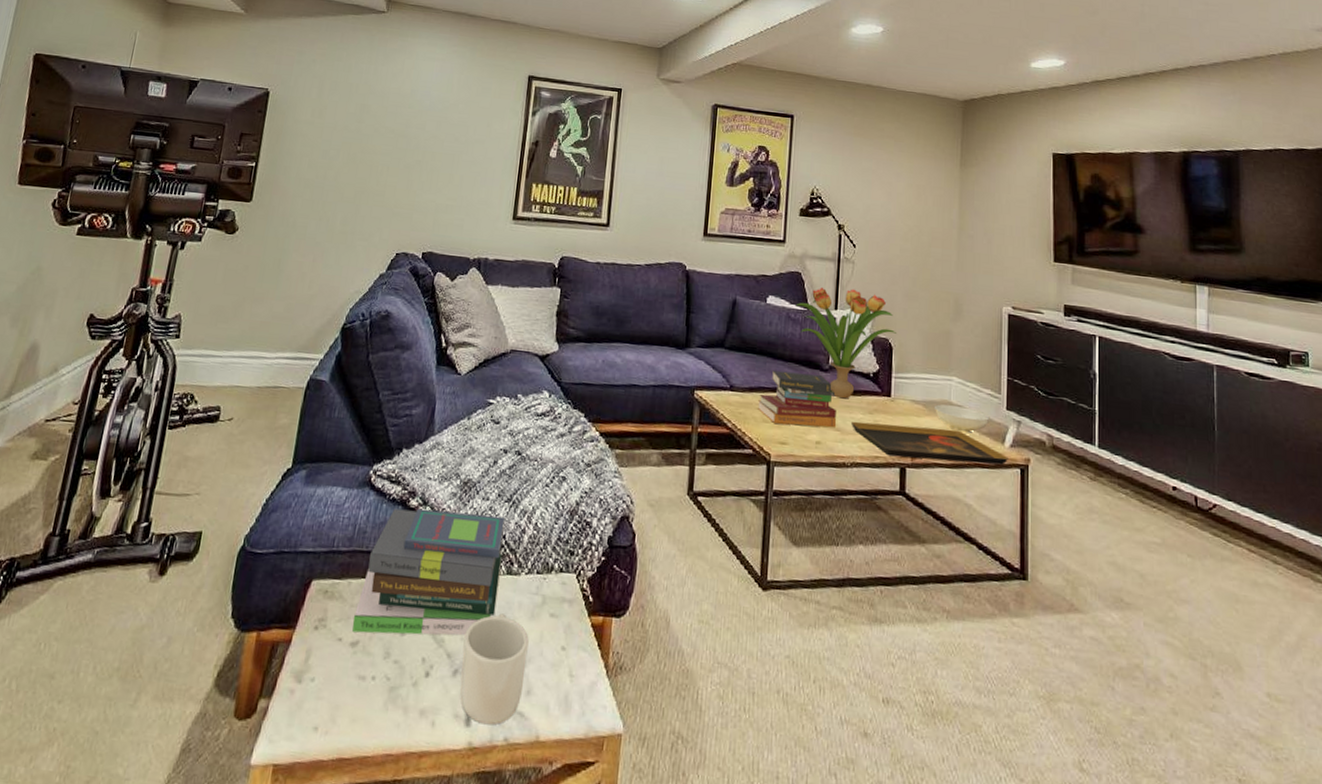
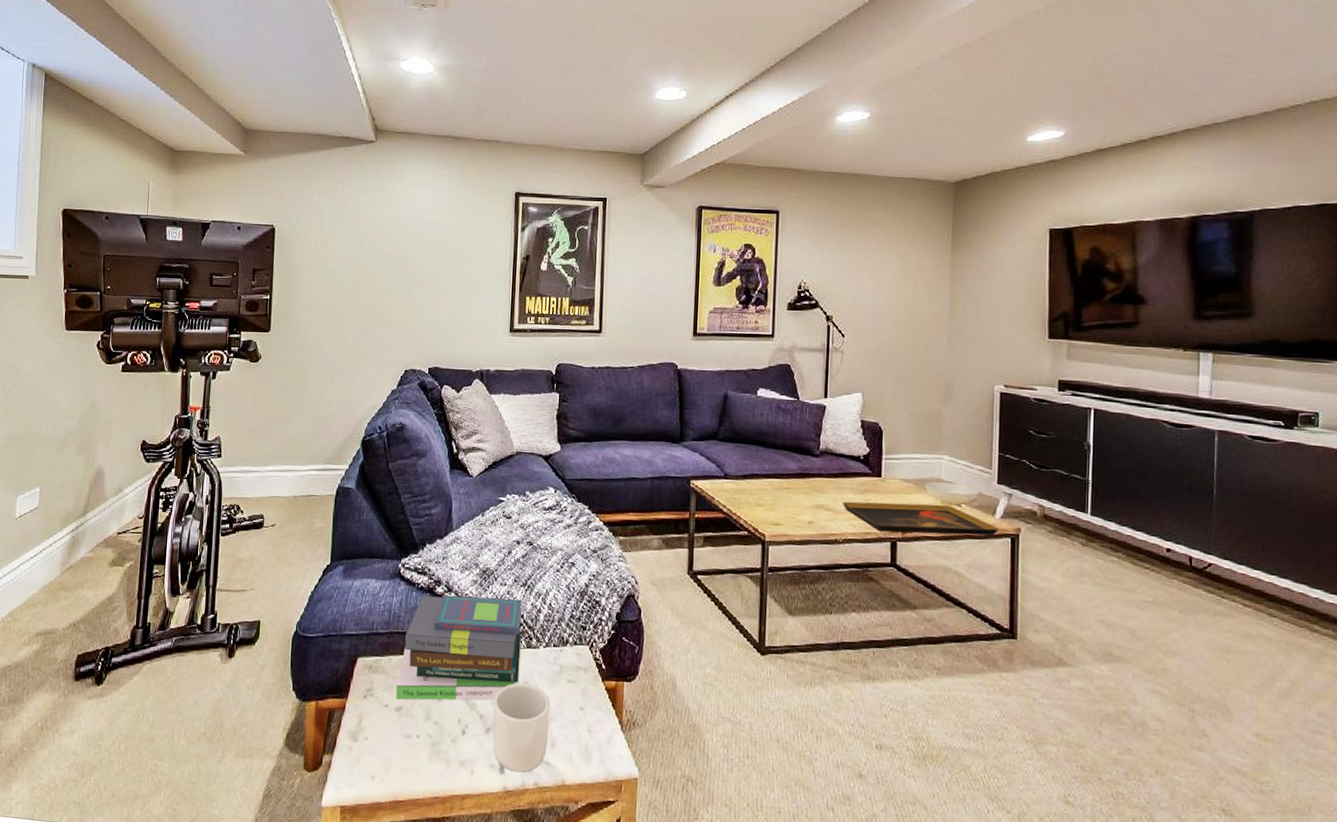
books: present [758,370,837,428] -> none [752,458,829,509]
flower arrangement: present [795,288,896,399] -> none [785,377,886,481]

